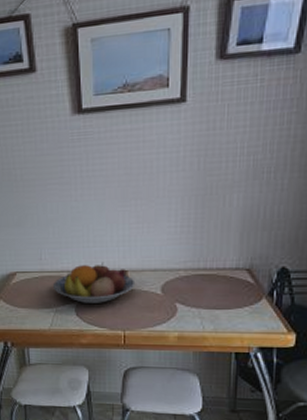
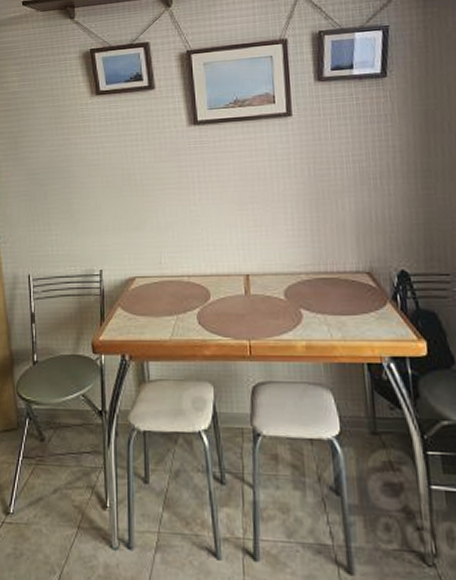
fruit bowl: present [53,262,136,305] -> none [174,266,258,311]

